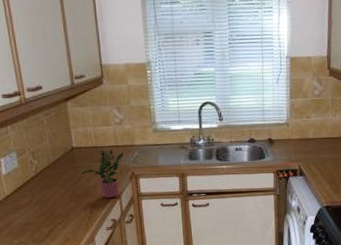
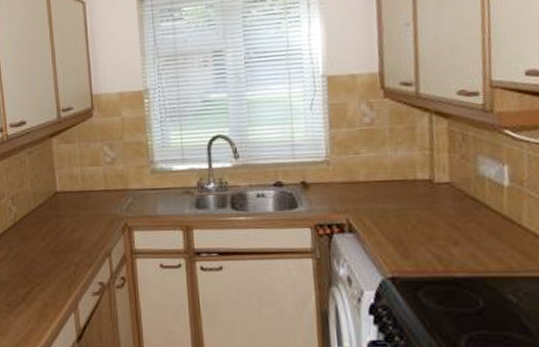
potted plant: present [81,149,124,198] -> none [64,194,116,255]

